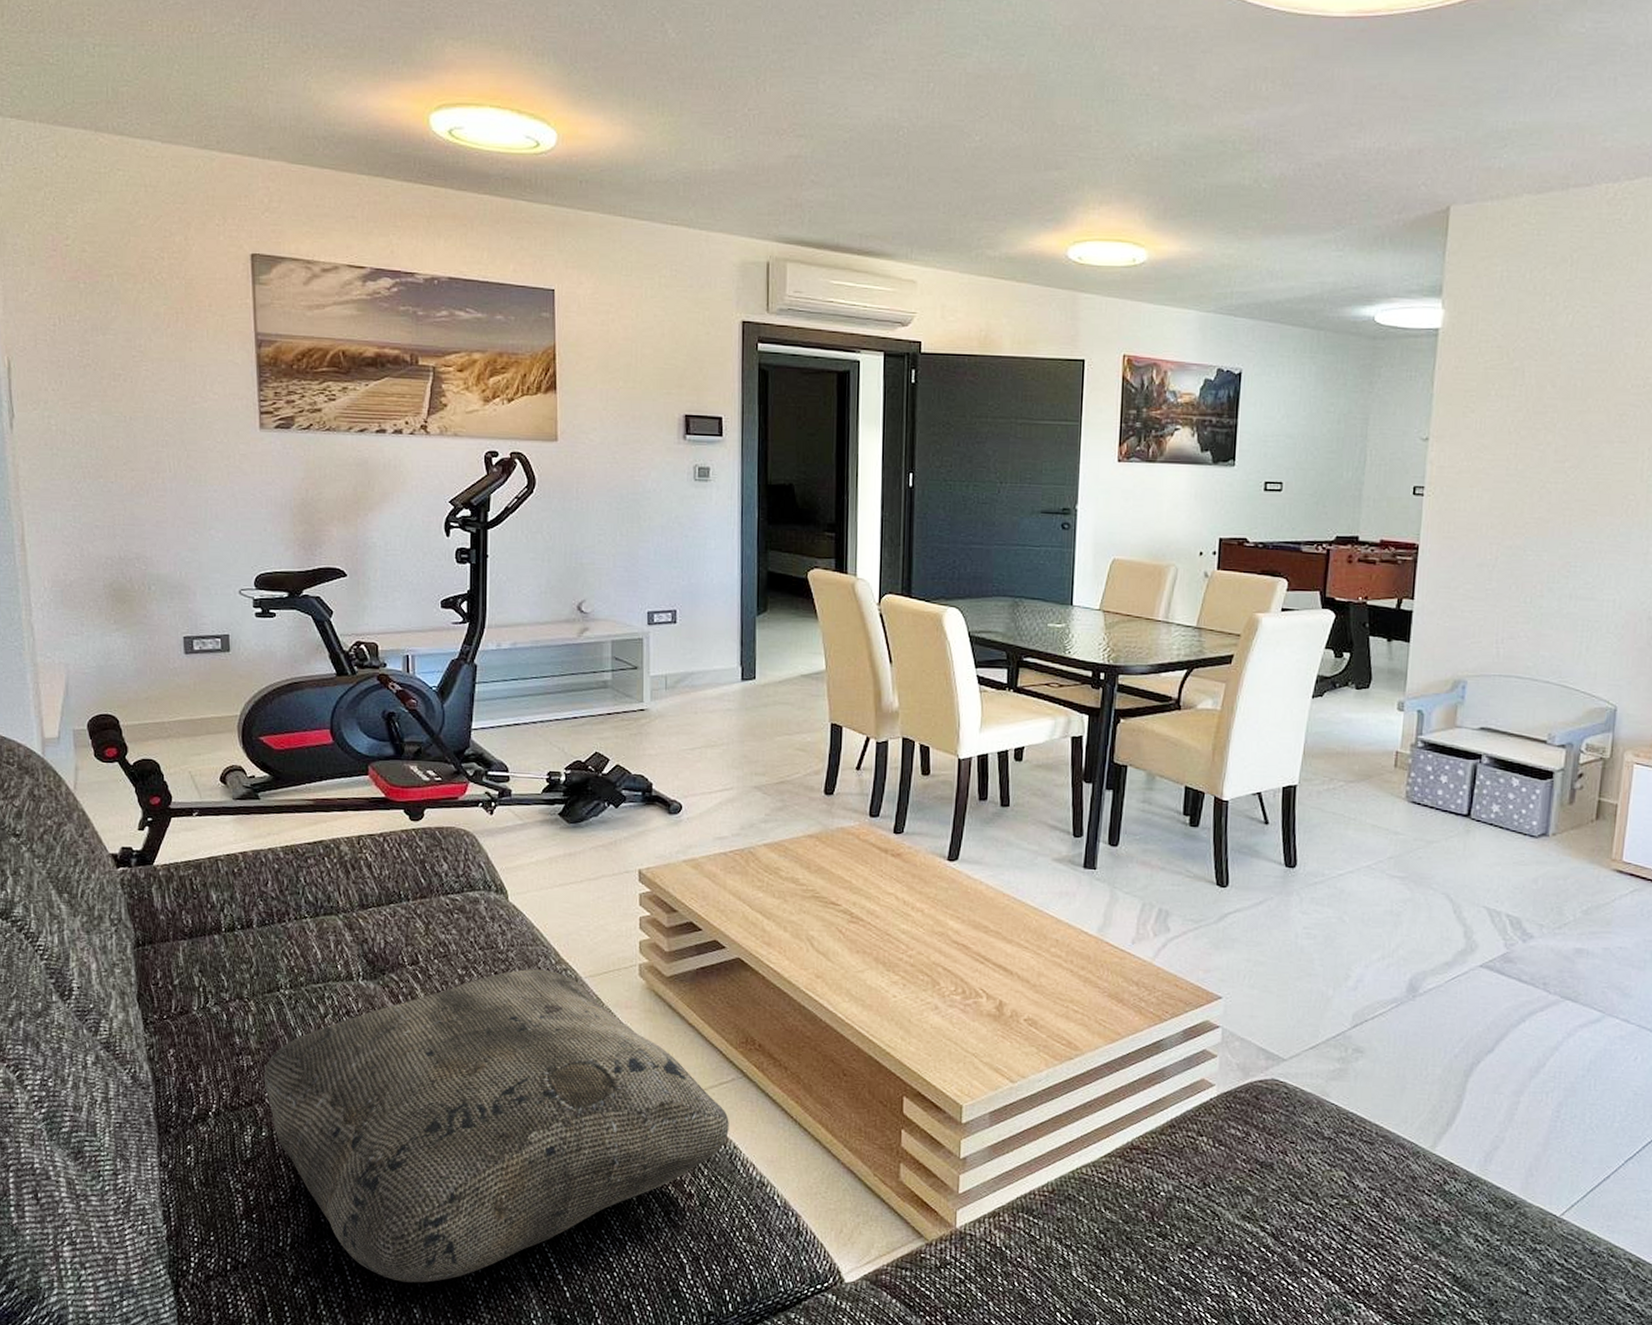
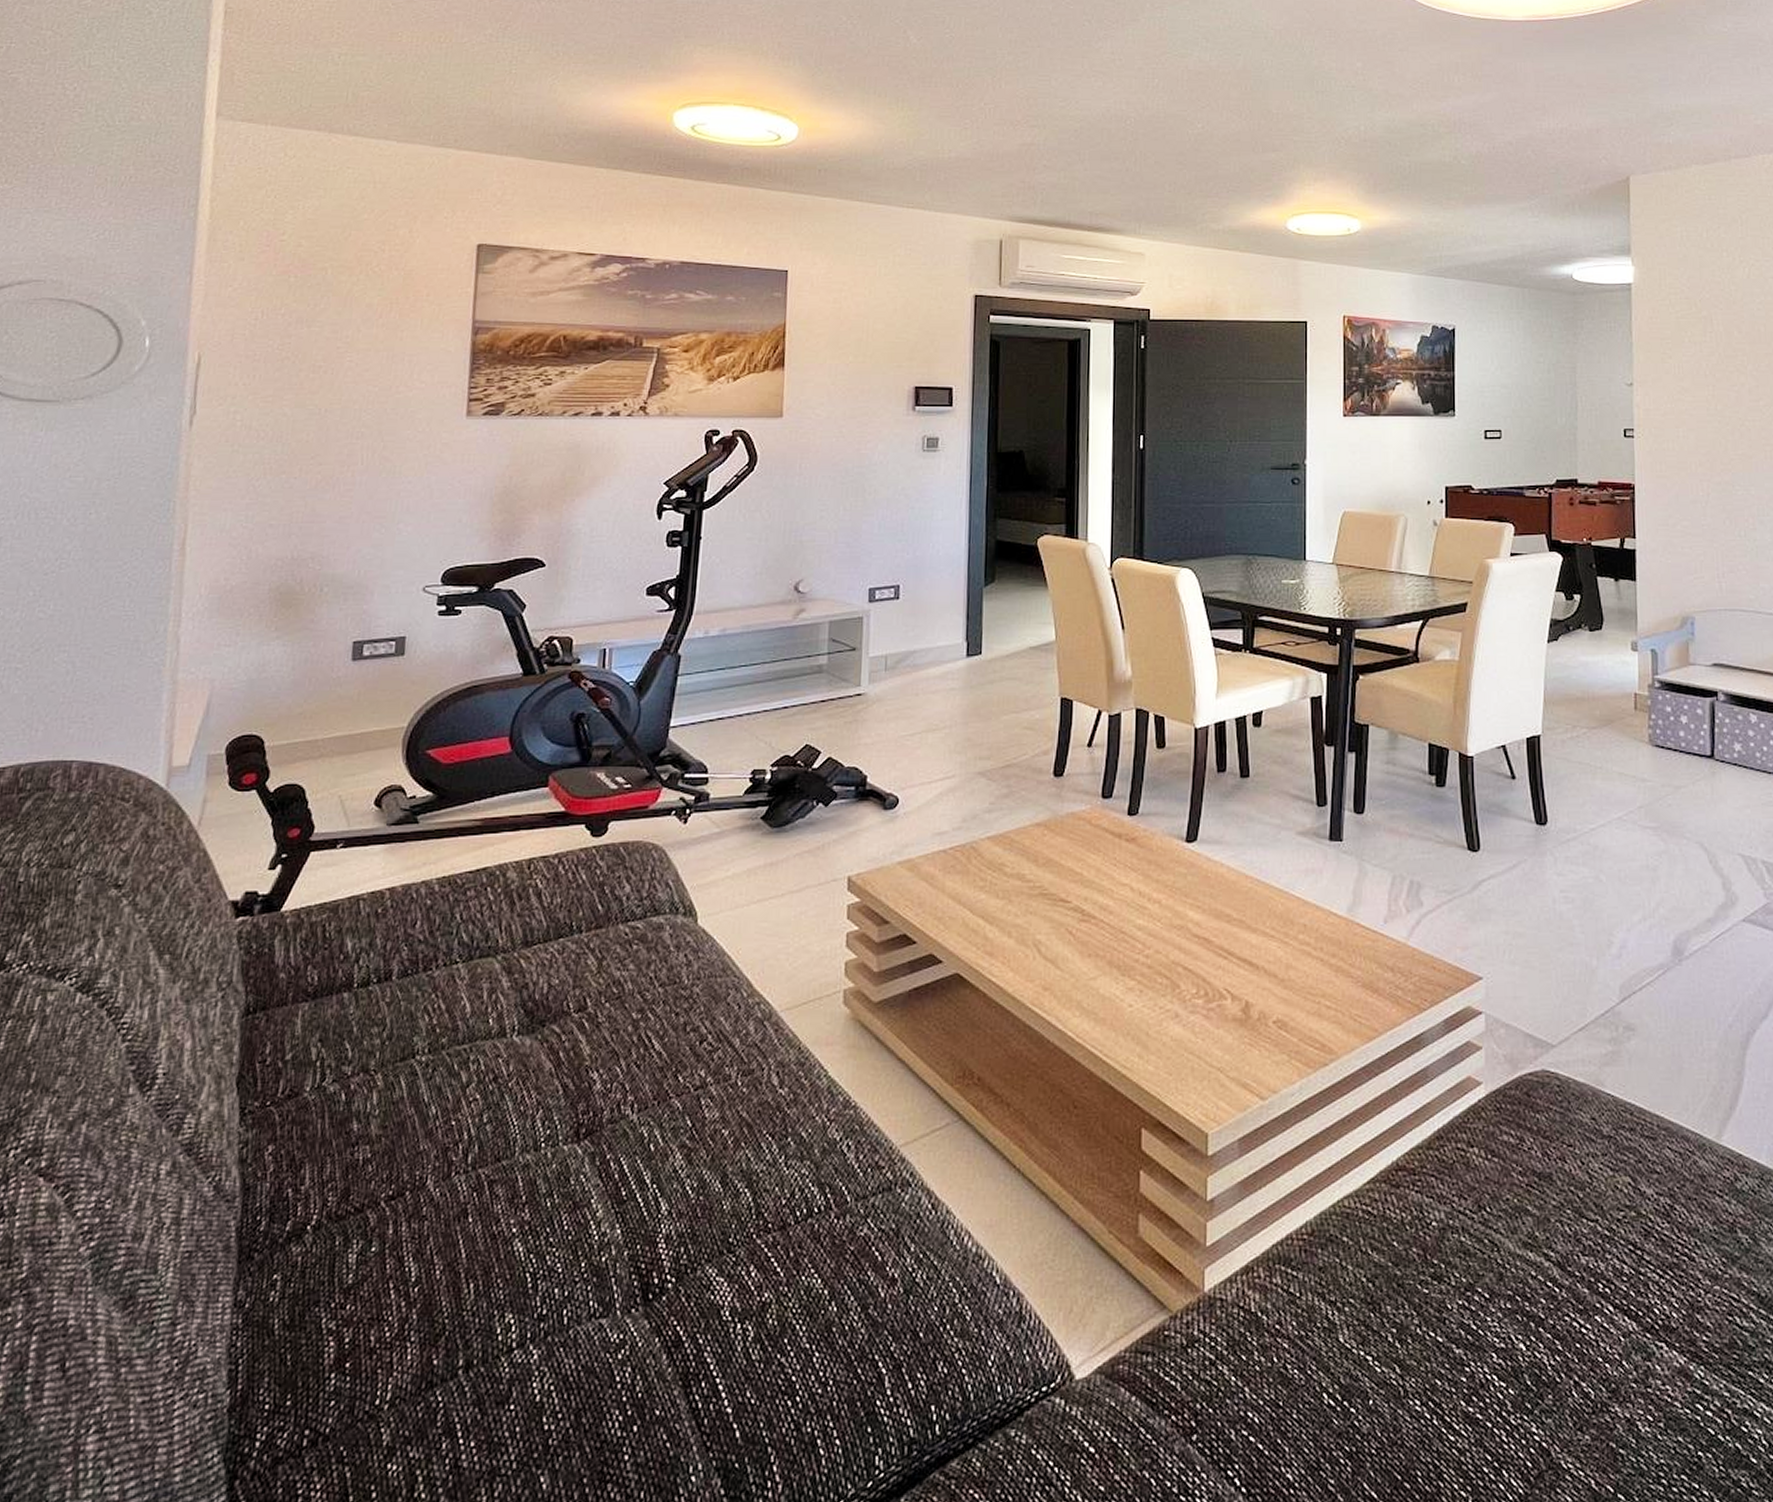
cushion: present [263,969,729,1283] -> none [381,1005,942,1440]

